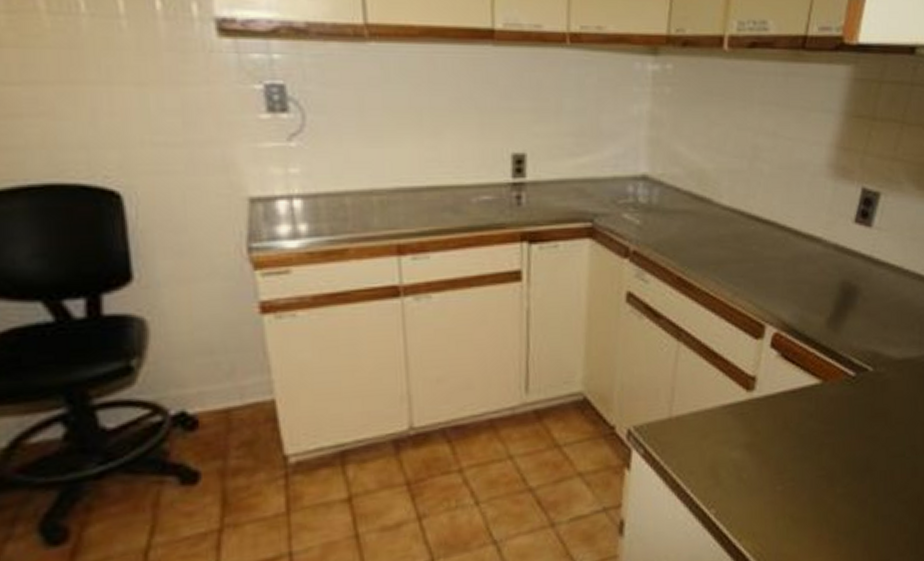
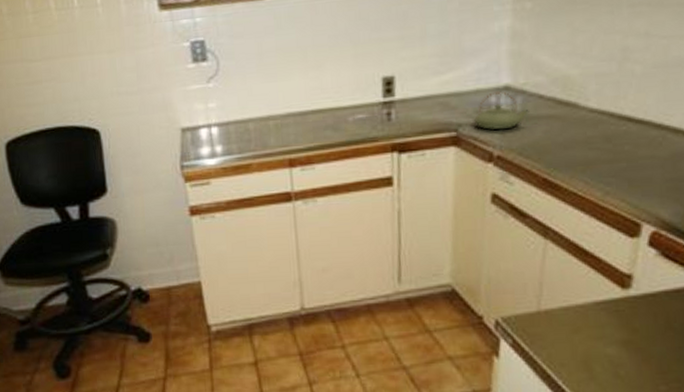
teapot: none [611,181,666,223] -> present [474,91,529,131]

